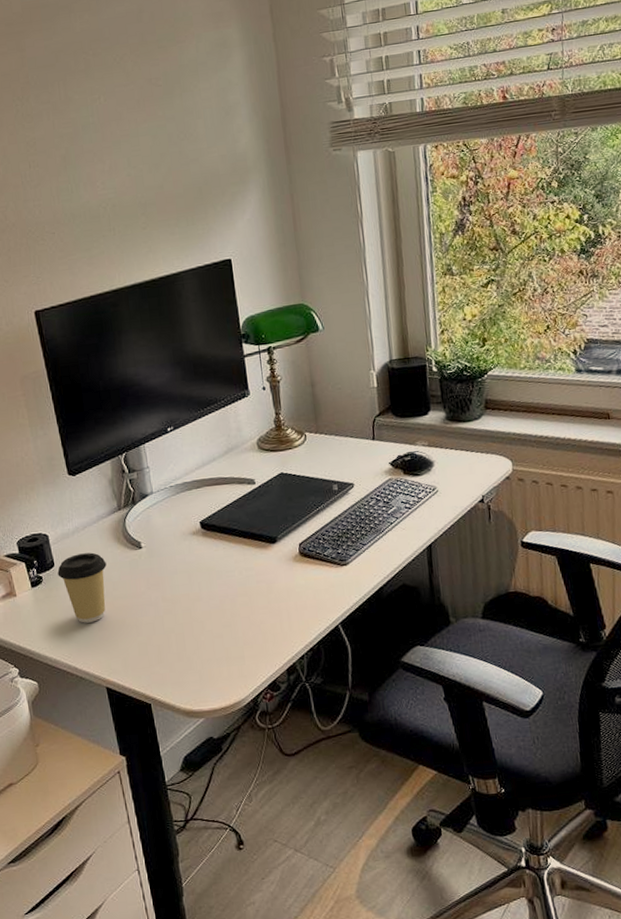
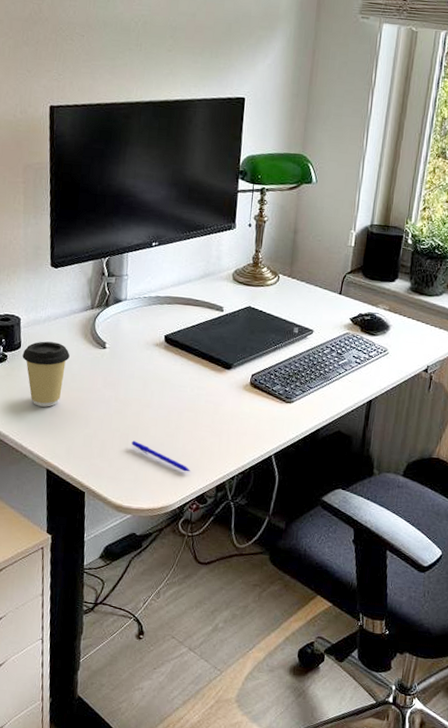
pen: none [189,639,256,661] -> present [131,440,190,472]

